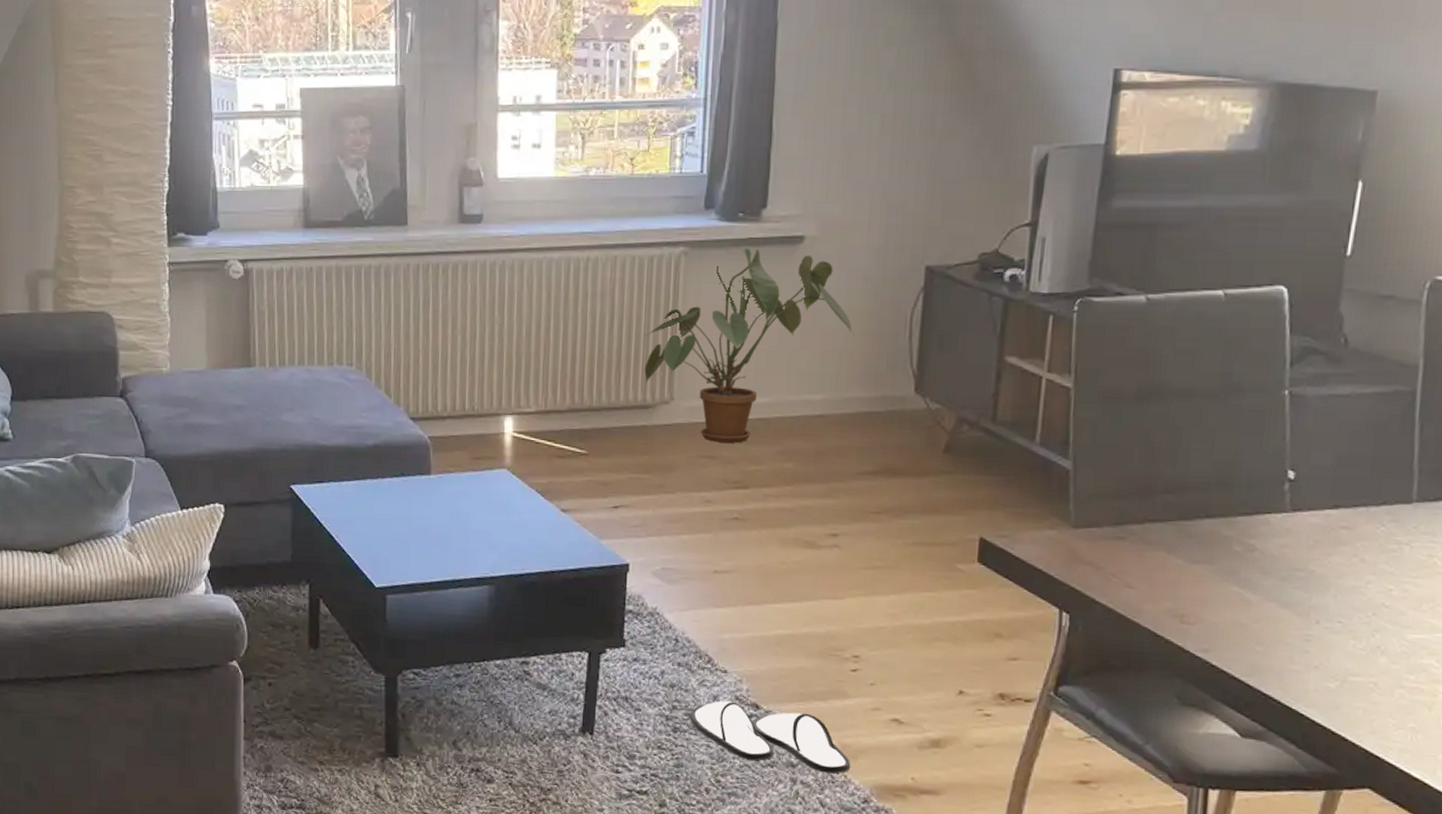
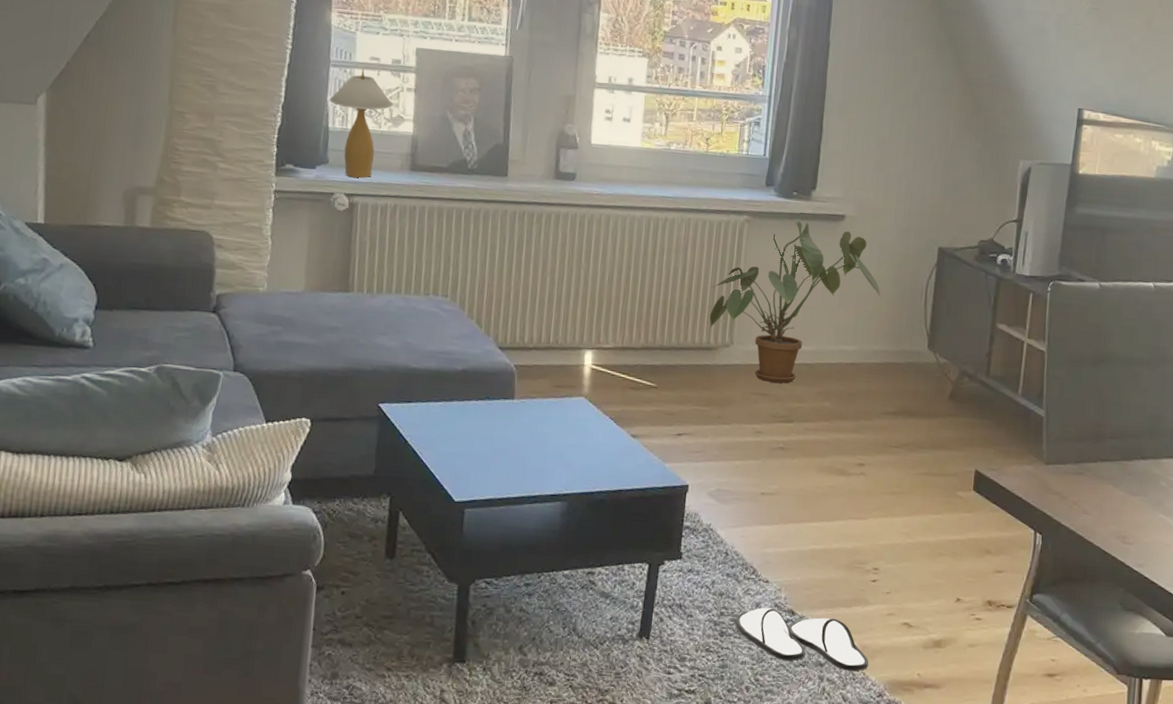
table lamp: none [215,118,281,242] -> present [329,68,394,179]

